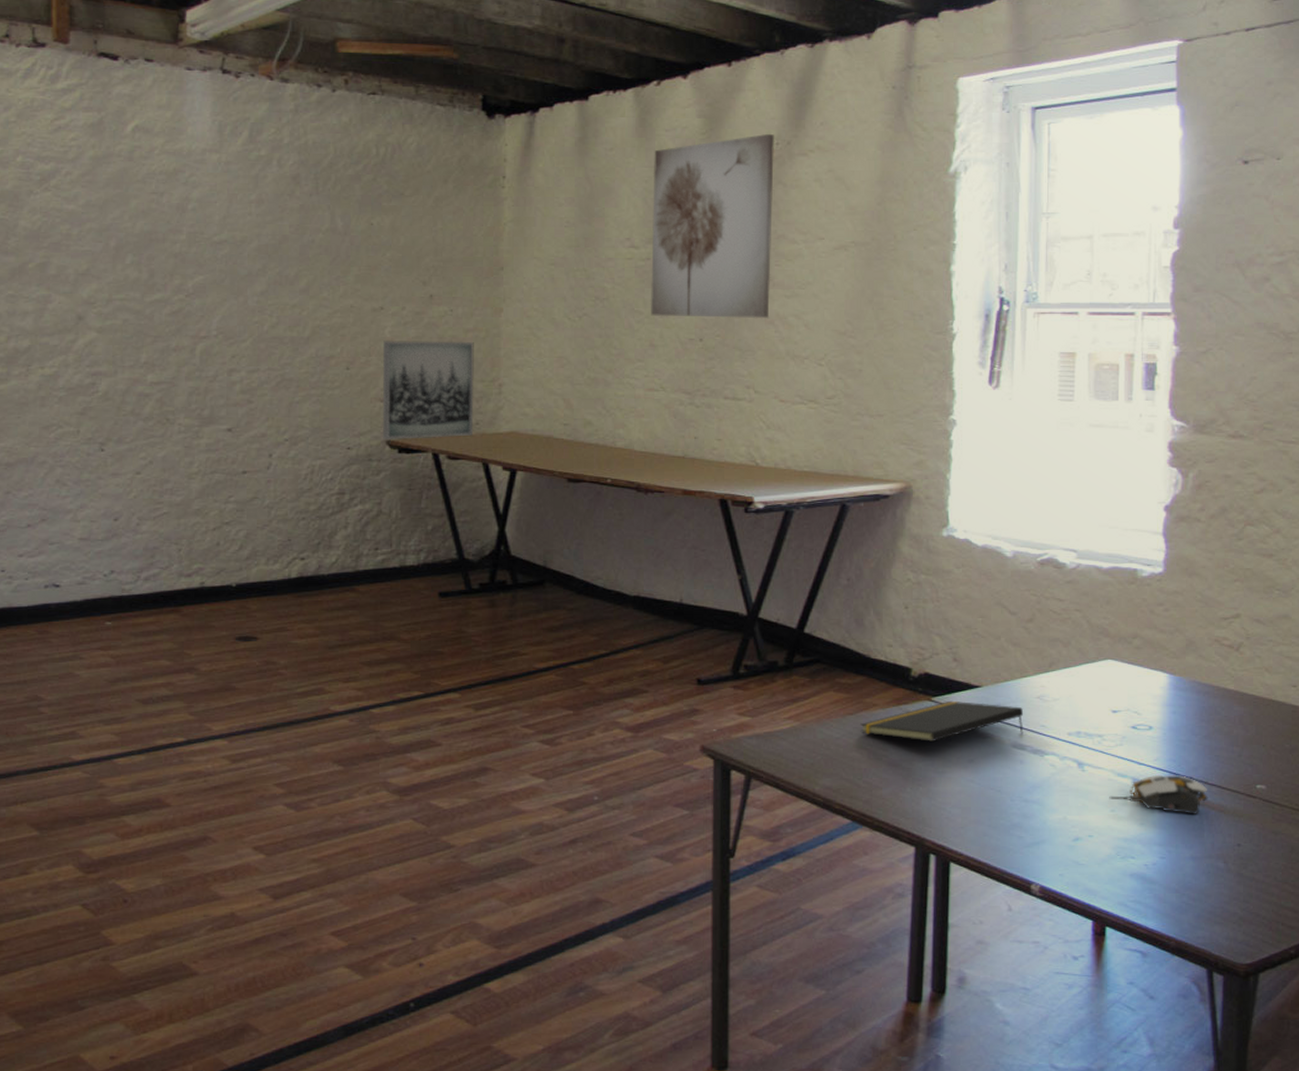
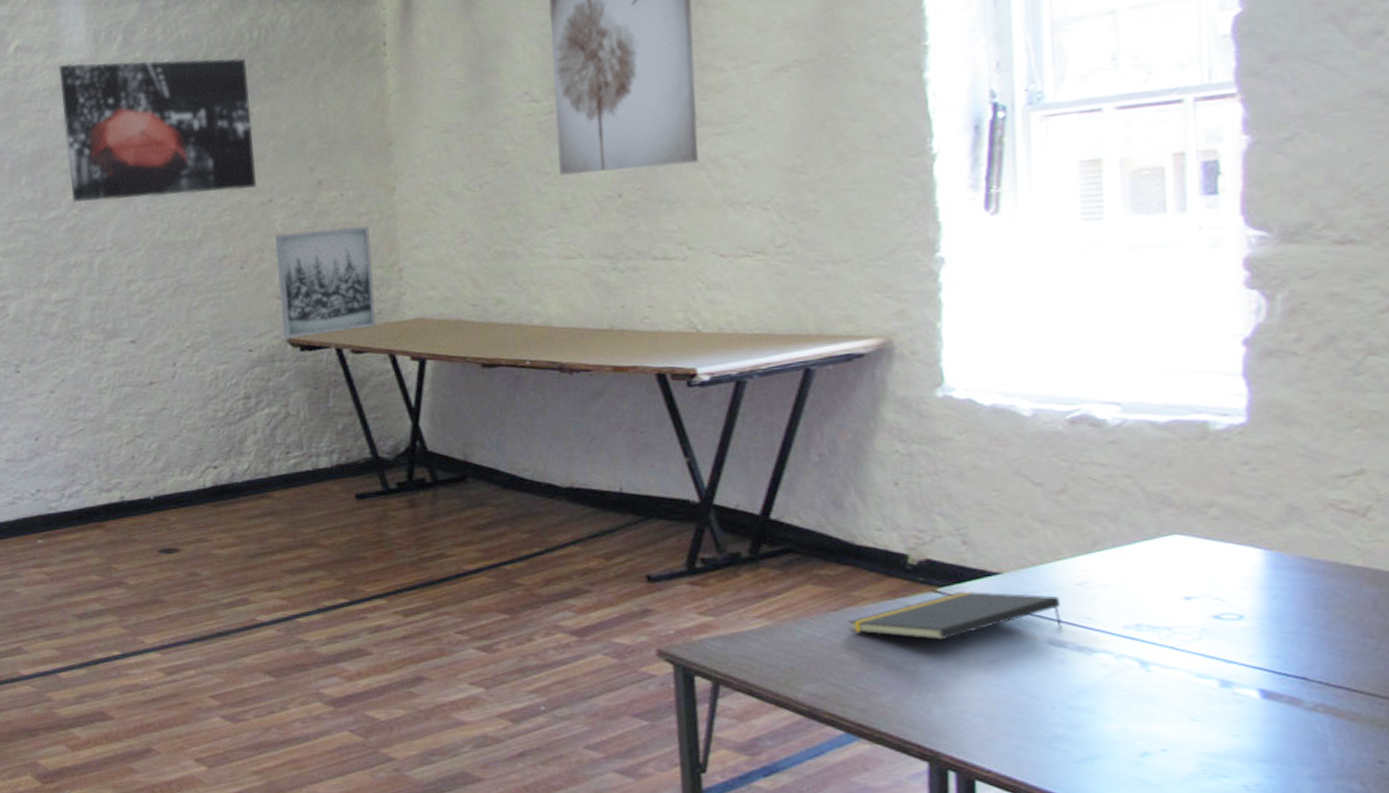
wall art: none [178,151,371,295] -> present [58,57,257,203]
computer mouse: present [1109,775,1208,814] -> none [1187,675,1332,724]

